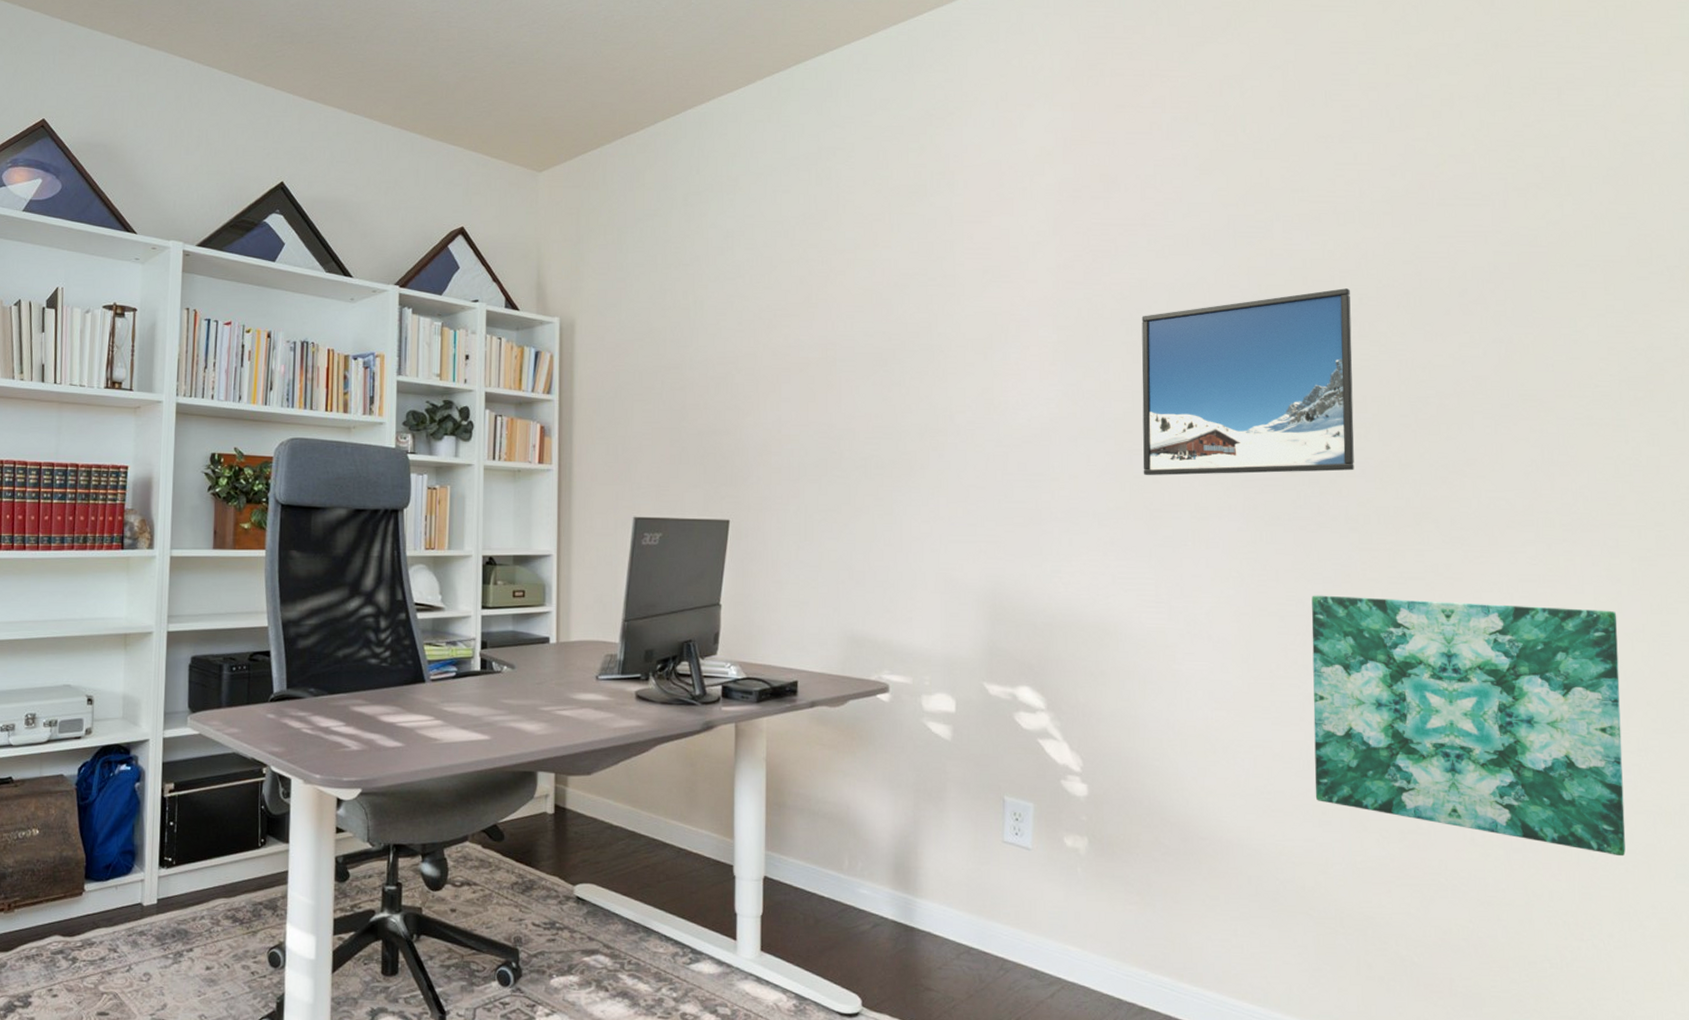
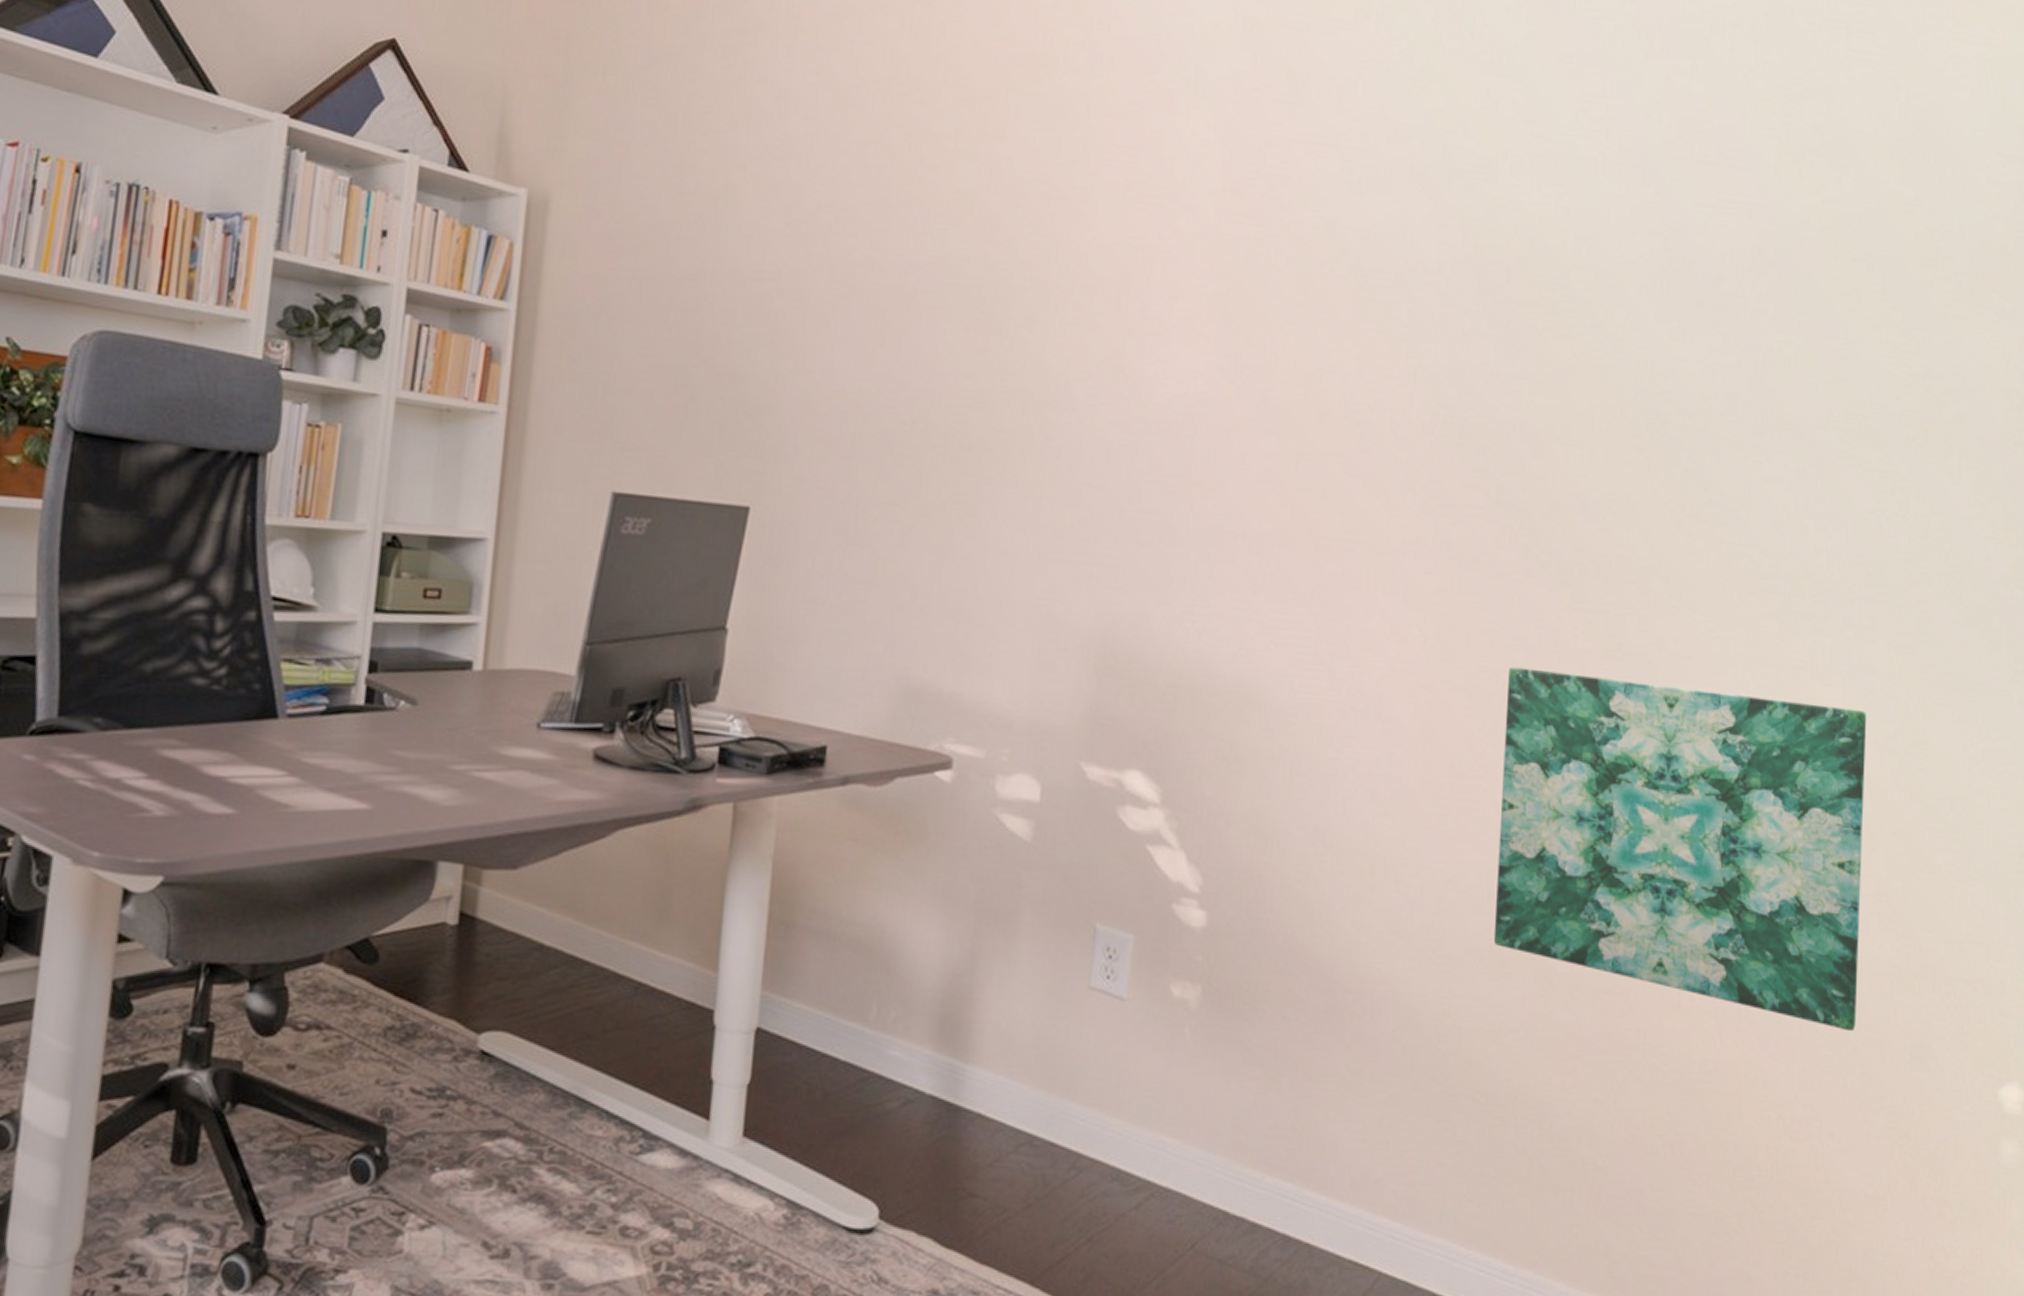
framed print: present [1141,288,1355,476] -> none [1311,259,1585,504]

